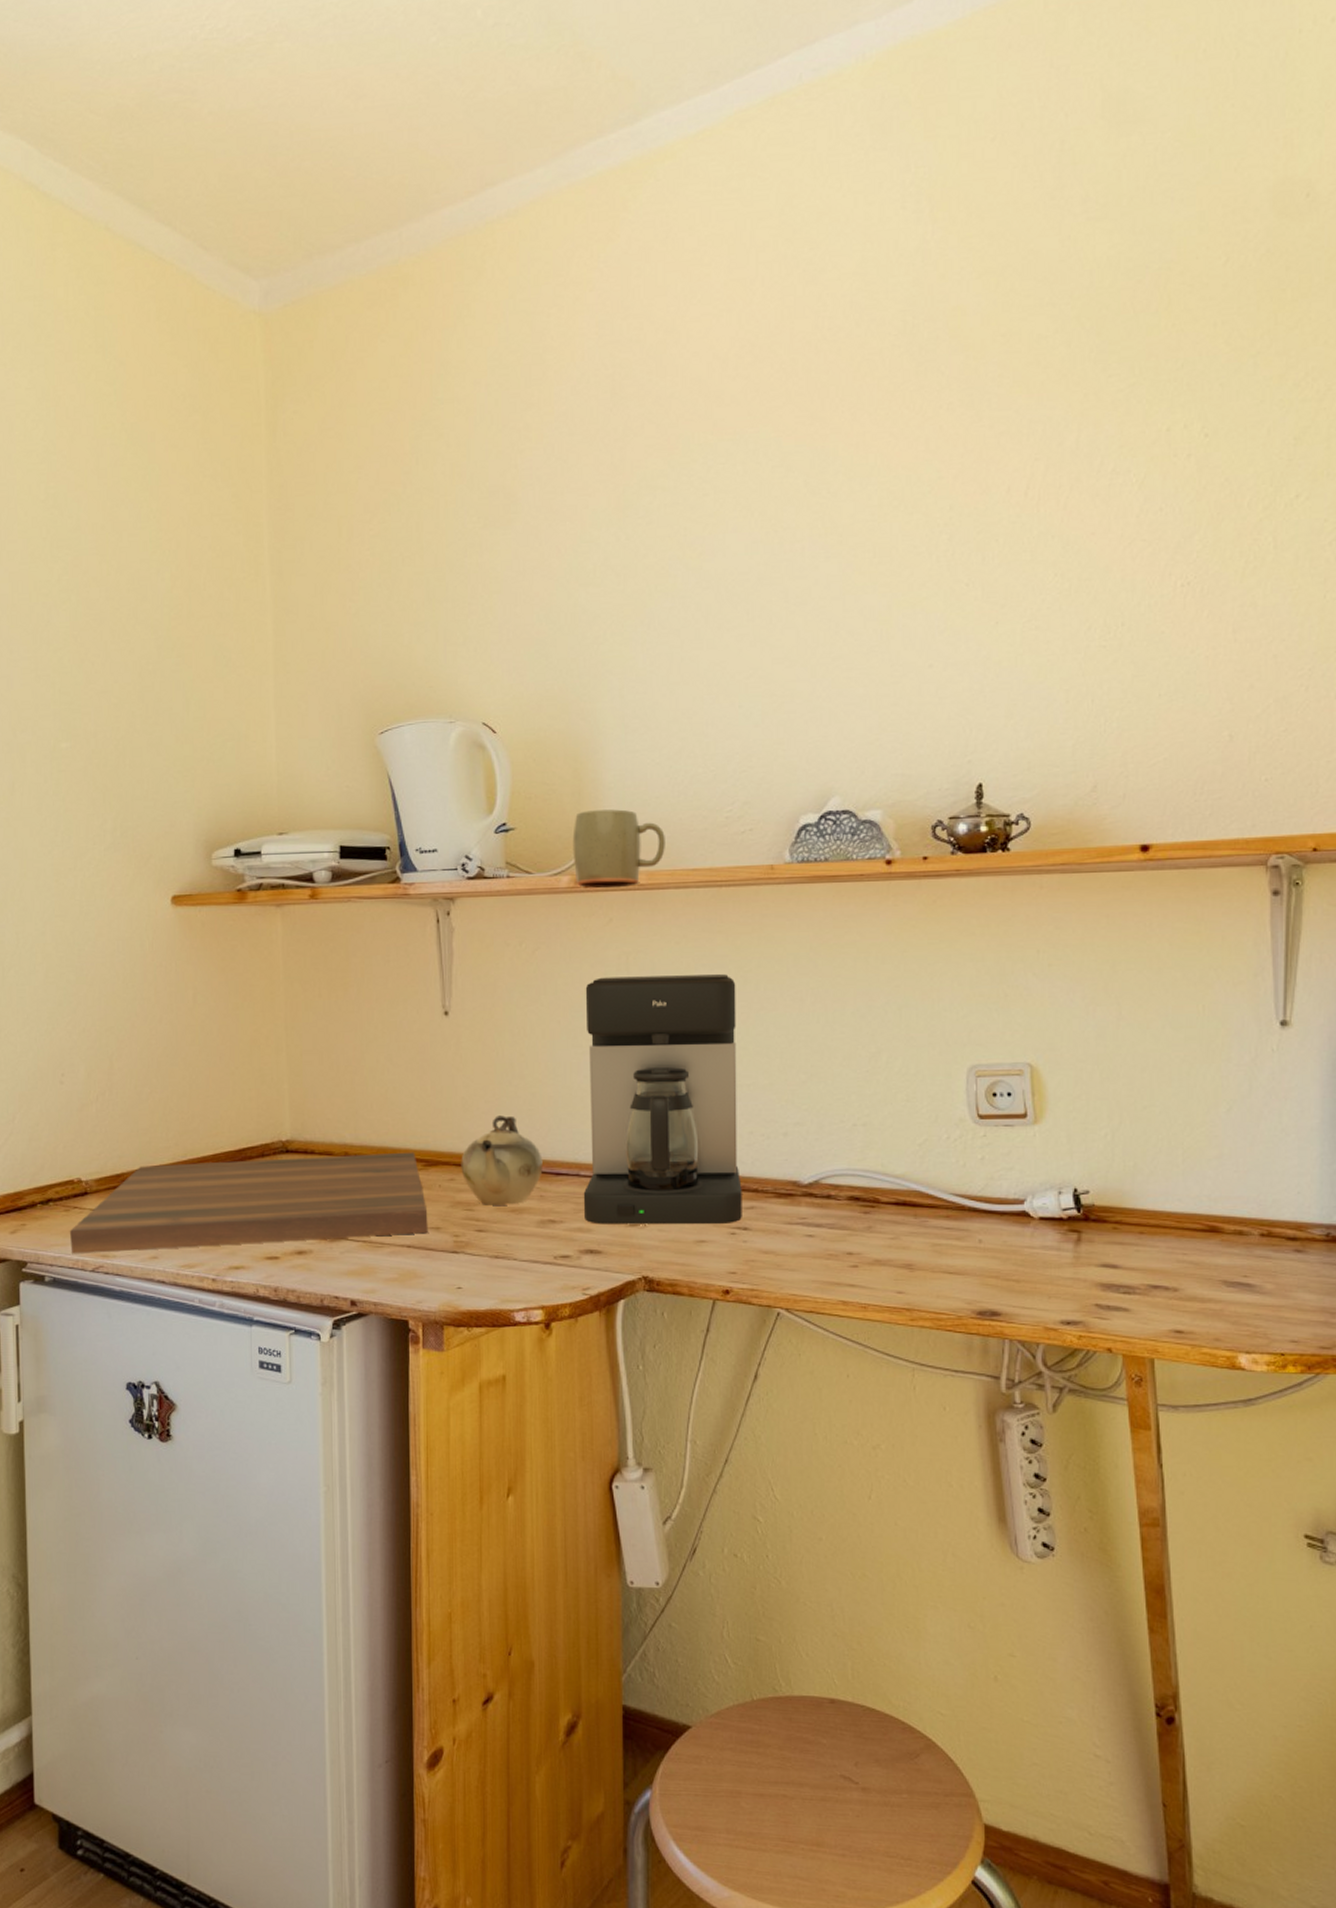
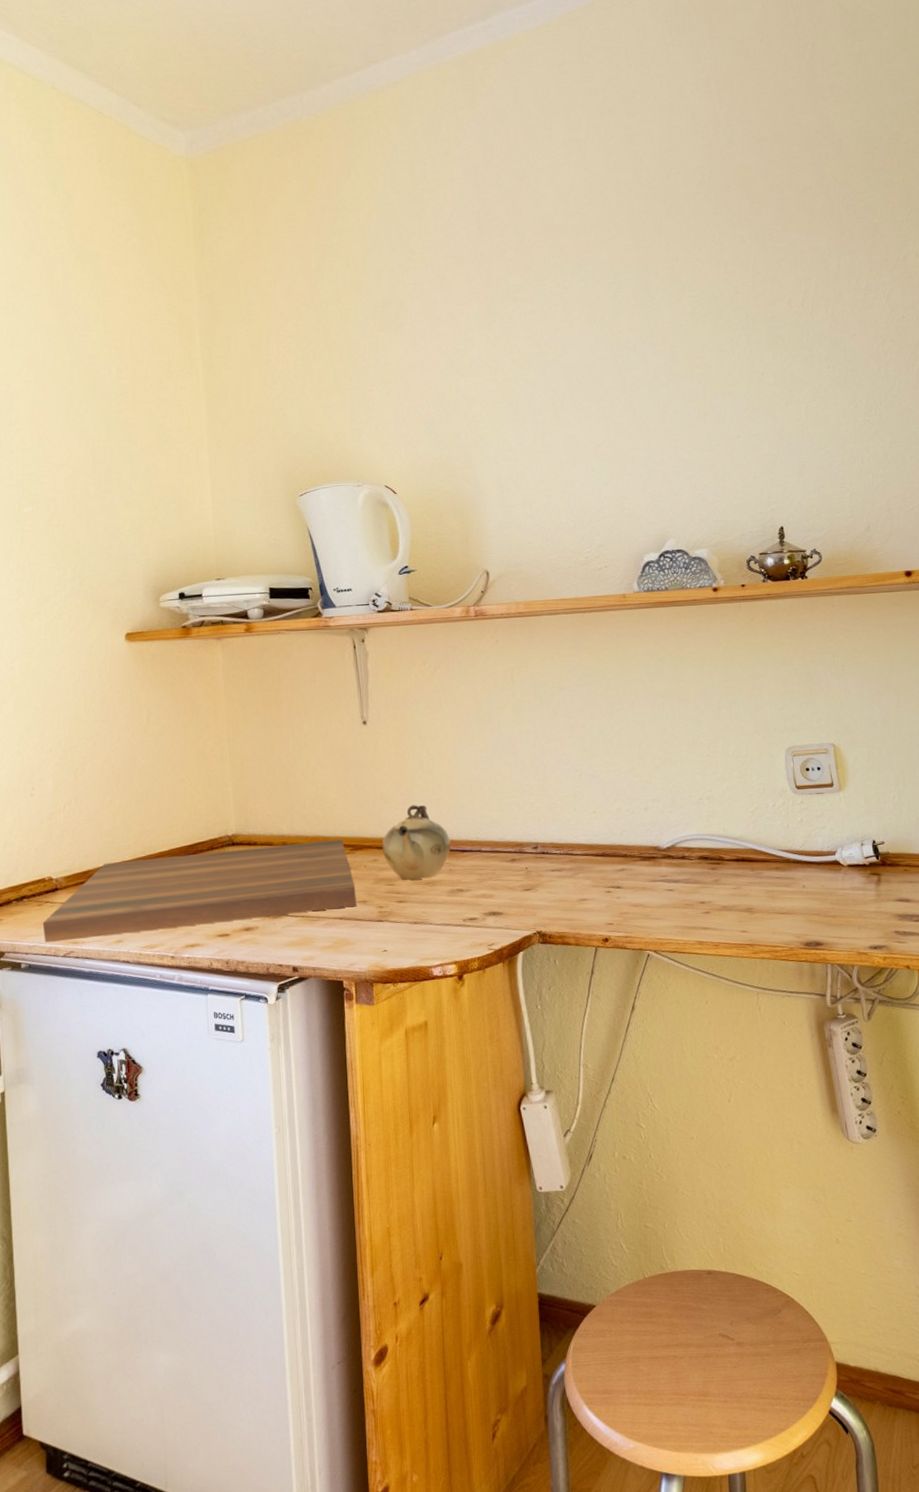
mug: present [572,809,665,889] -> none [463,553,538,617]
coffee maker: present [583,974,742,1225] -> none [479,682,615,891]

